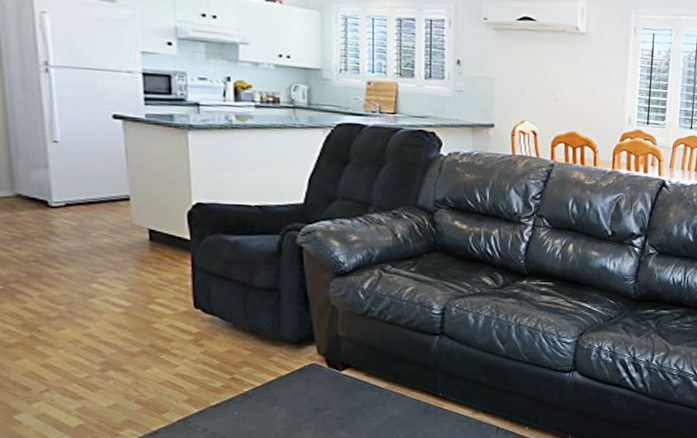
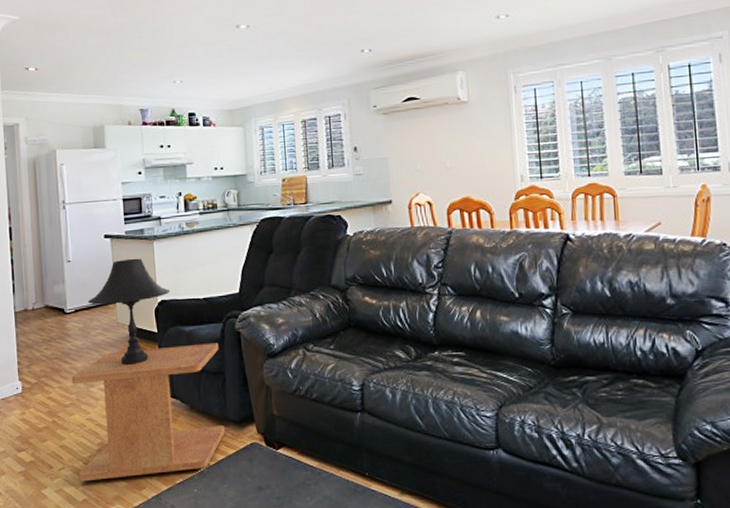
side table: none [59,256,277,406] -> present [71,343,225,482]
table lamp: none [85,148,211,274] -> present [87,258,171,365]

